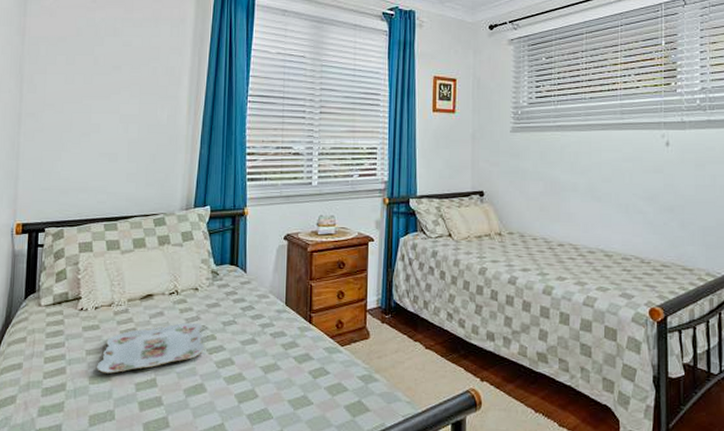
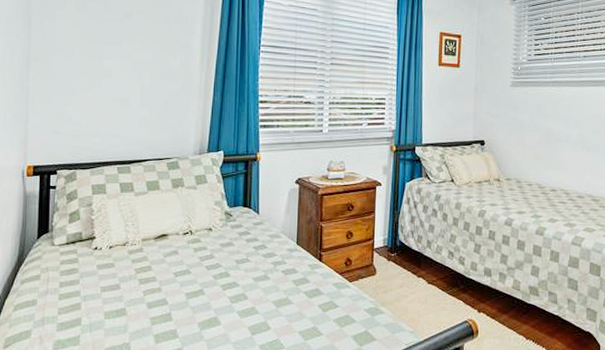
serving tray: present [97,323,205,374] -> none [112,261,219,309]

